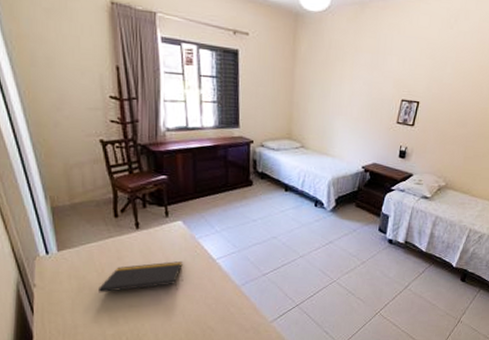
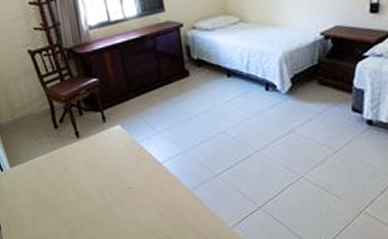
notepad: present [97,261,183,293] -> none [51,168,128,206]

